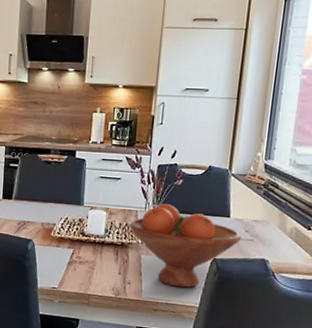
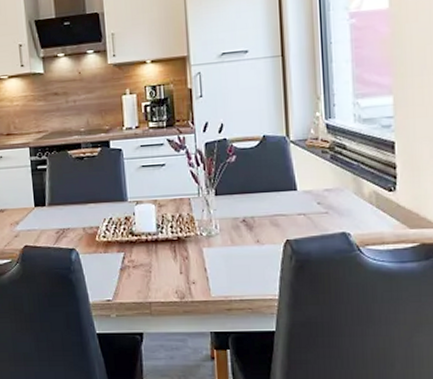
fruit bowl: present [129,204,241,288] -> none [183,185,314,279]

